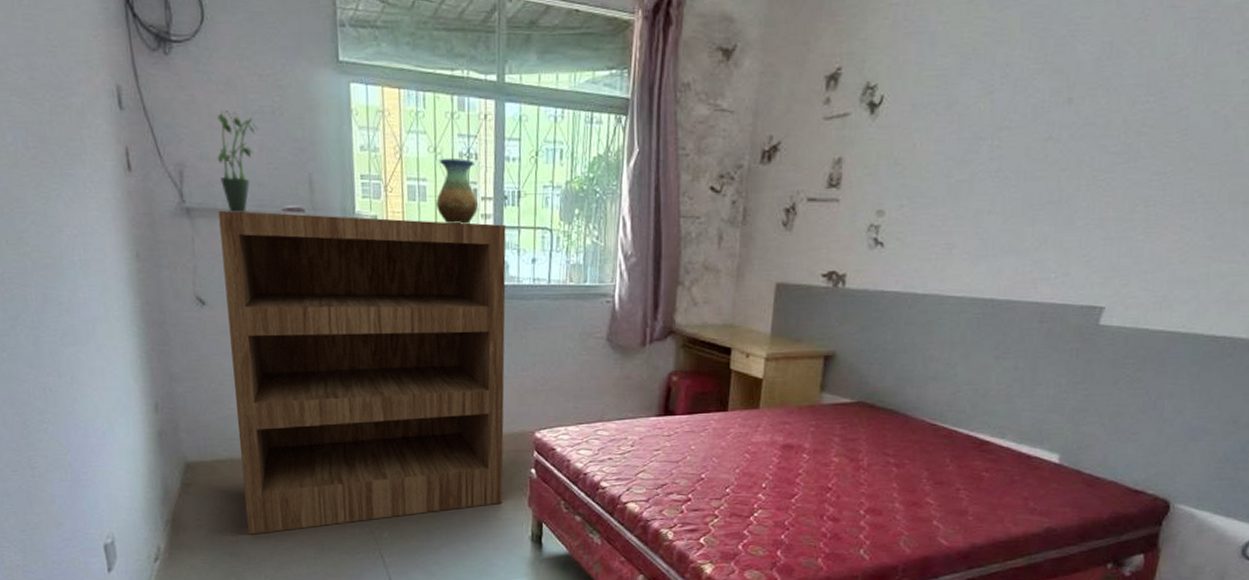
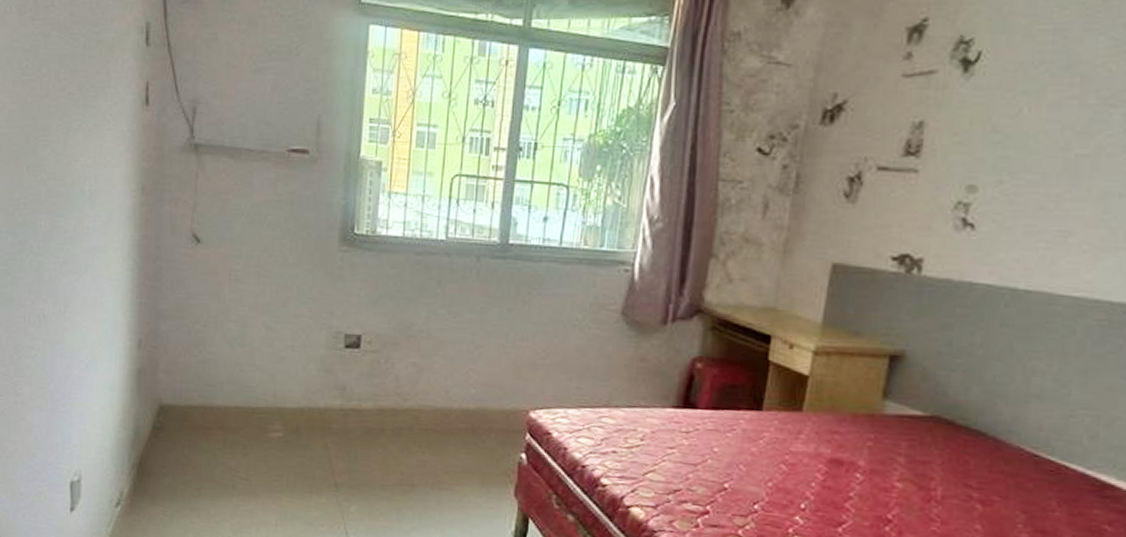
potted plant: present [217,110,258,213] -> none [230,48,273,152]
bookshelf: present [218,210,506,535] -> none [211,147,518,491]
vase: present [436,158,478,224] -> none [445,104,490,175]

